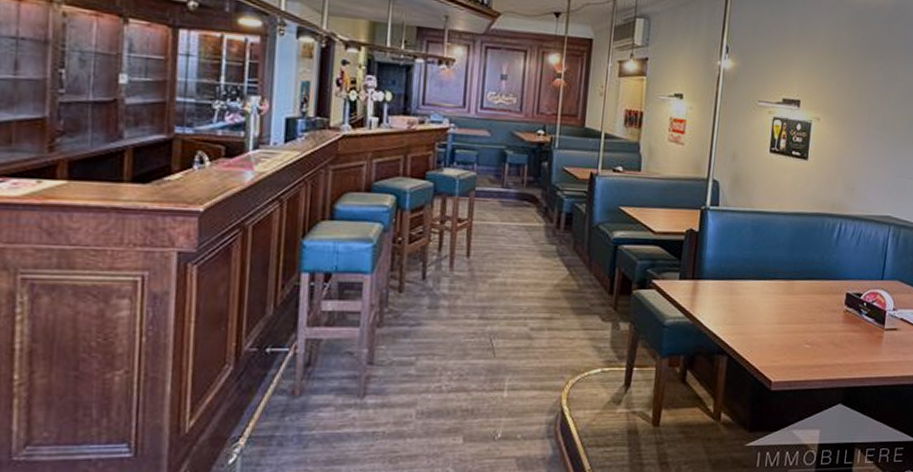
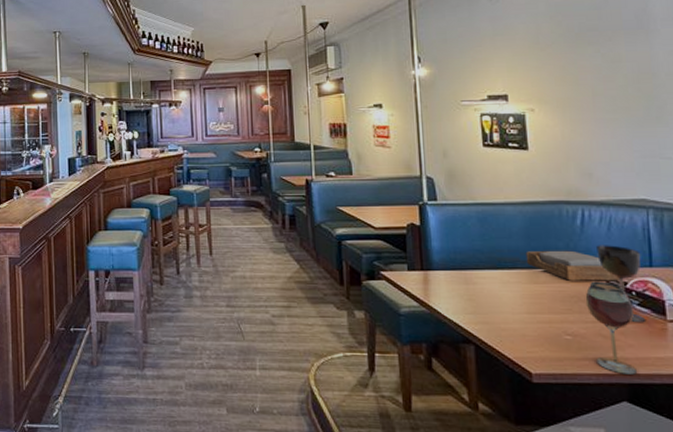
napkin holder: none [786,262,857,293] -> present [525,250,620,282]
wineglass: none [825,292,862,379] -> present [585,281,637,375]
wine glass: none [844,258,877,332] -> present [596,245,647,323]

